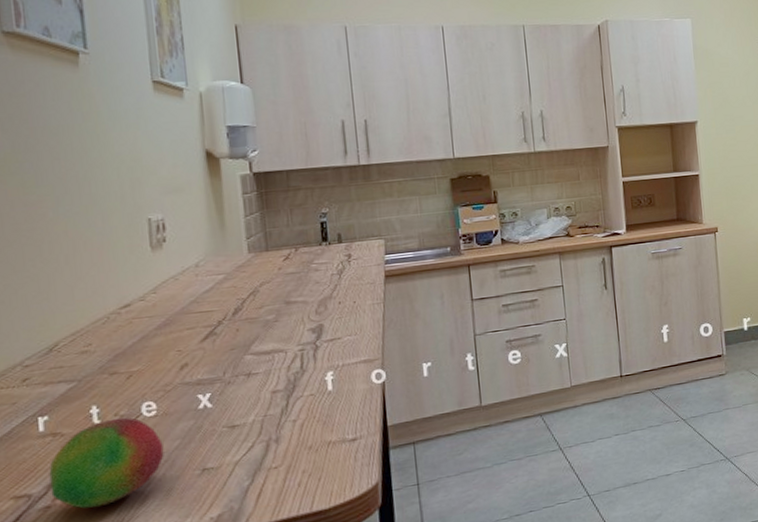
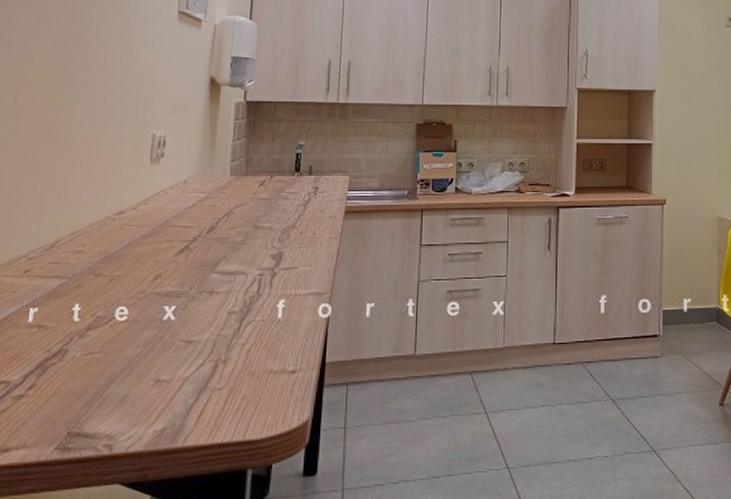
fruit: present [49,417,164,509] -> none [26,318,127,404]

